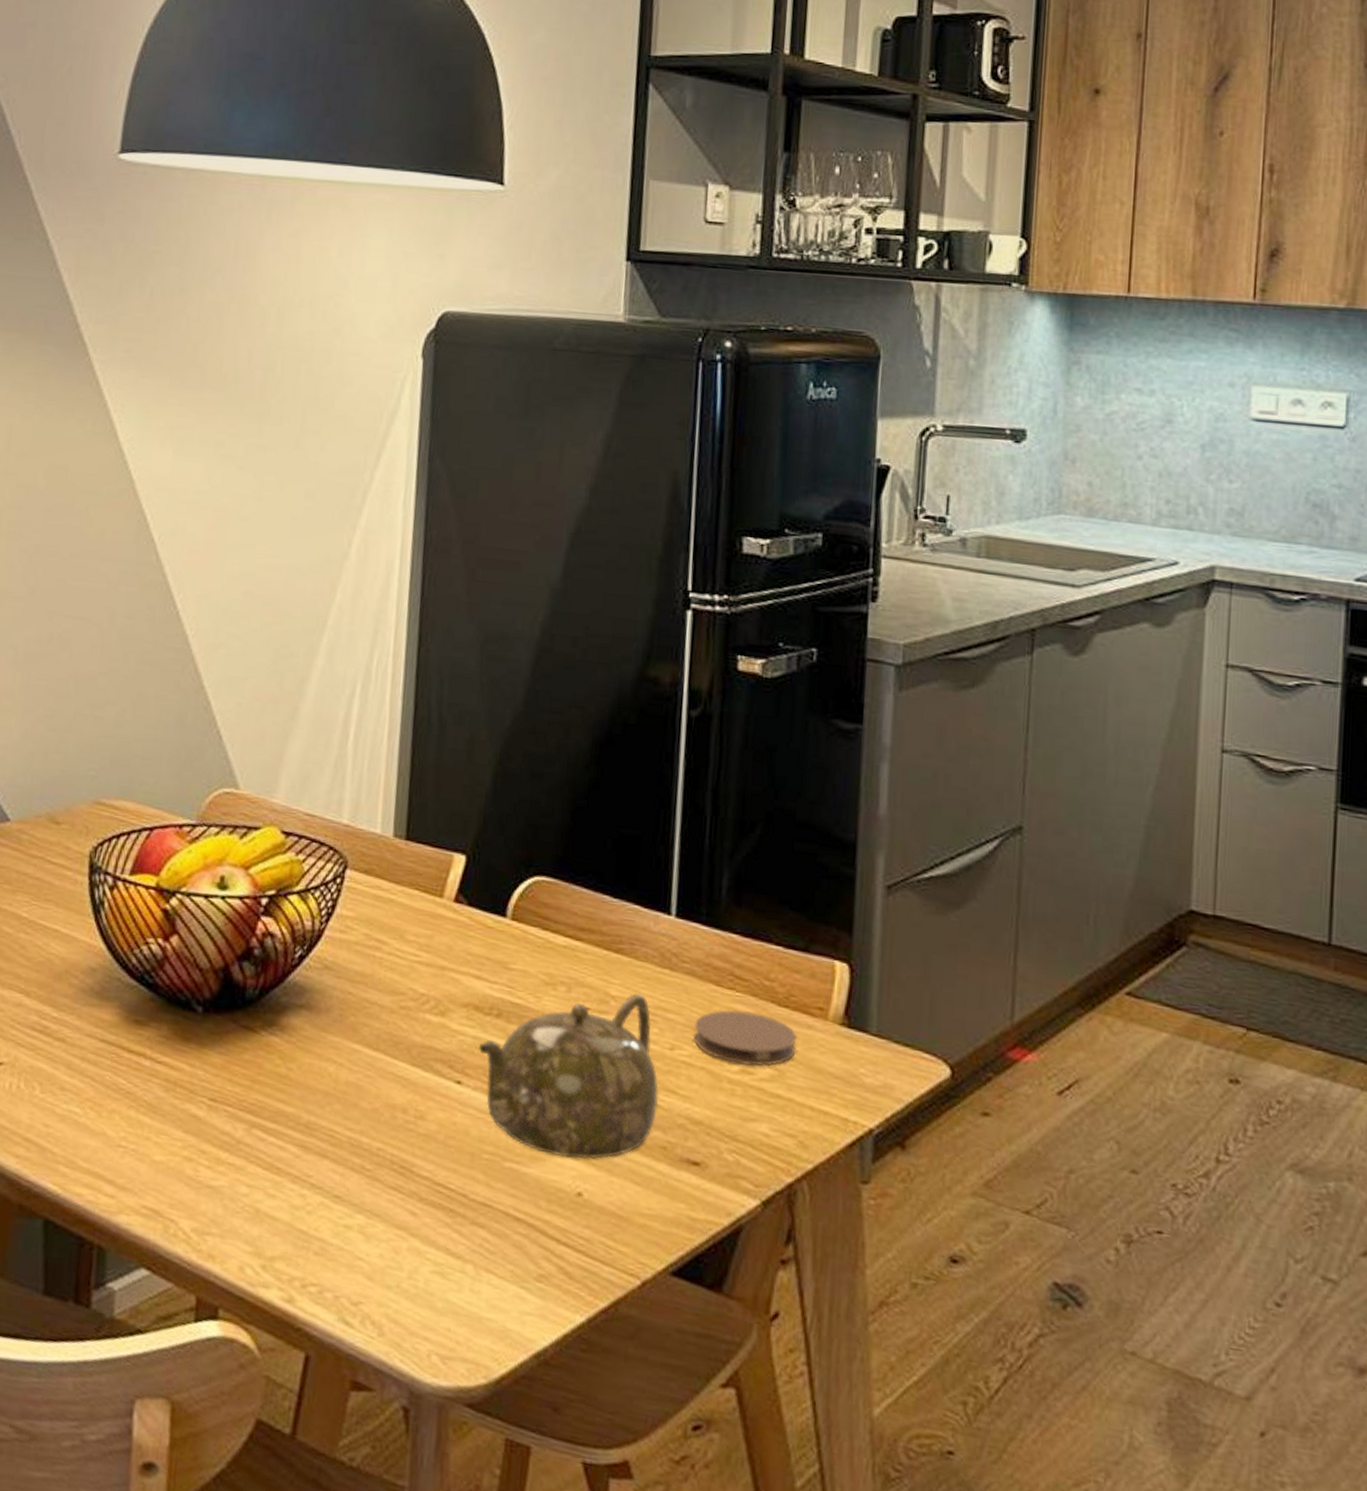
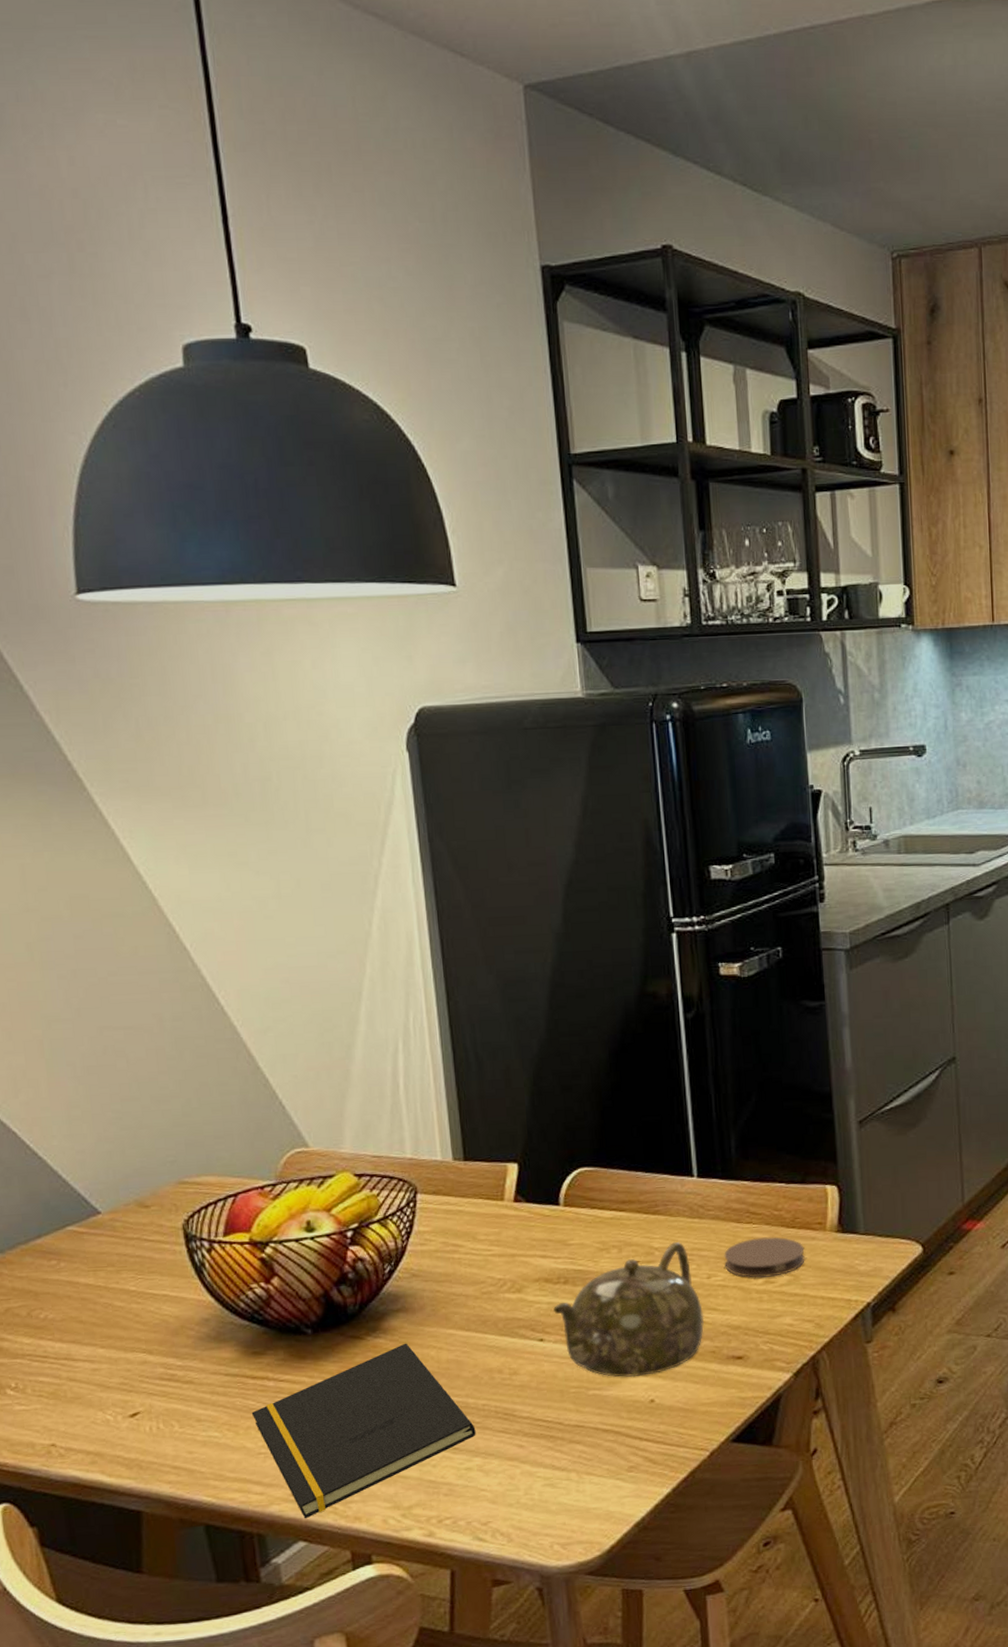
notepad: none [119,1048,365,1242] -> present [251,1343,476,1519]

